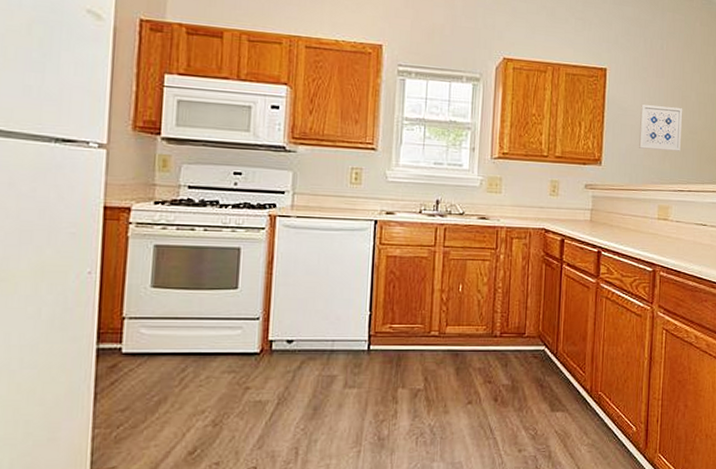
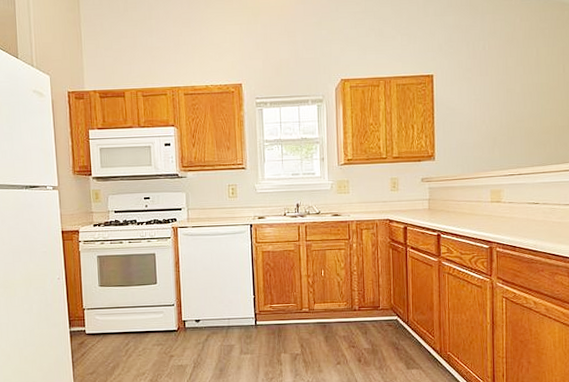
wall art: present [638,104,683,151] -> none [467,100,509,141]

